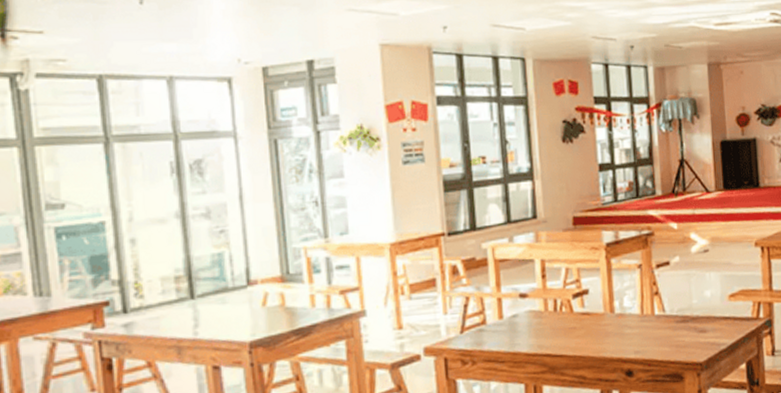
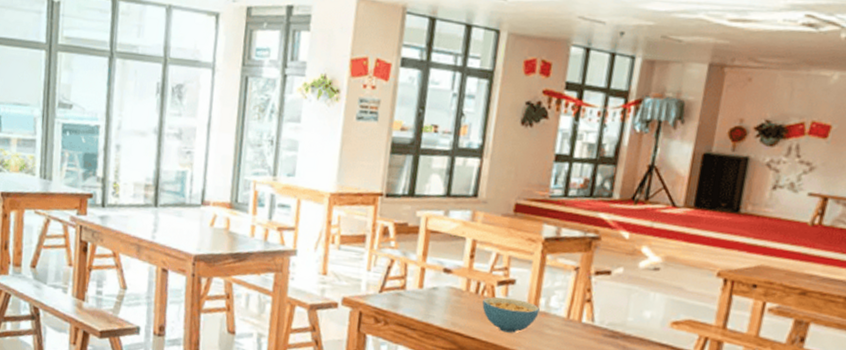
cereal bowl: none [563,307,616,342] -> present [482,296,540,333]

